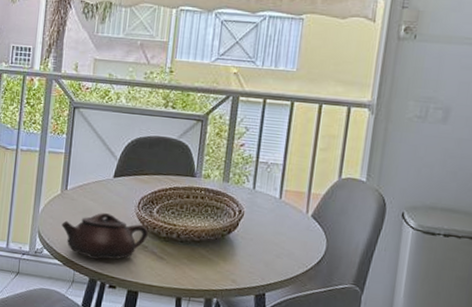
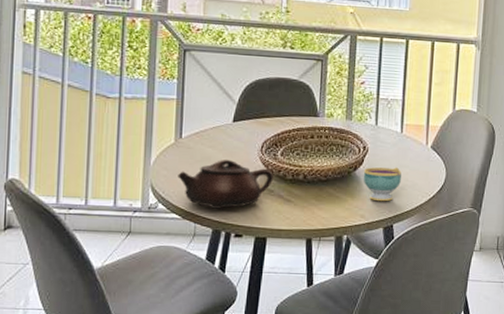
teacup: none [236,231,278,268] -> present [363,167,401,202]

